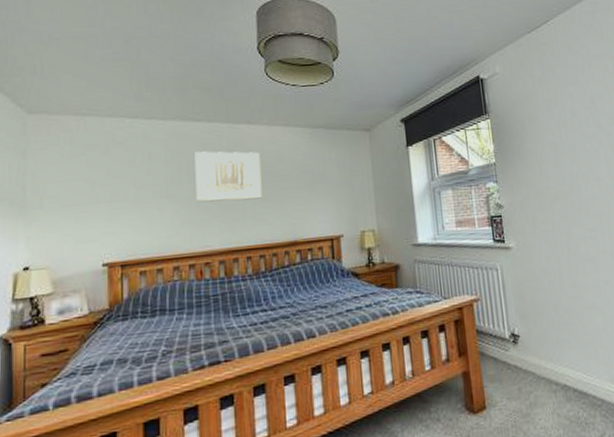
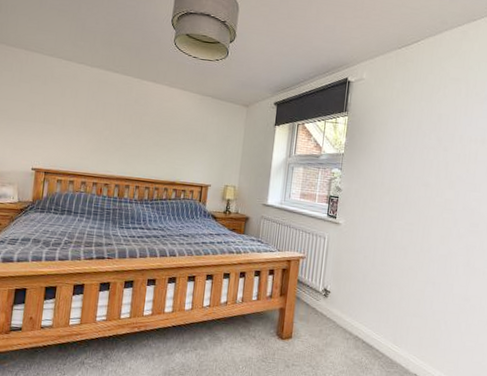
wall art: present [195,151,262,202] -> none [105,97,159,144]

